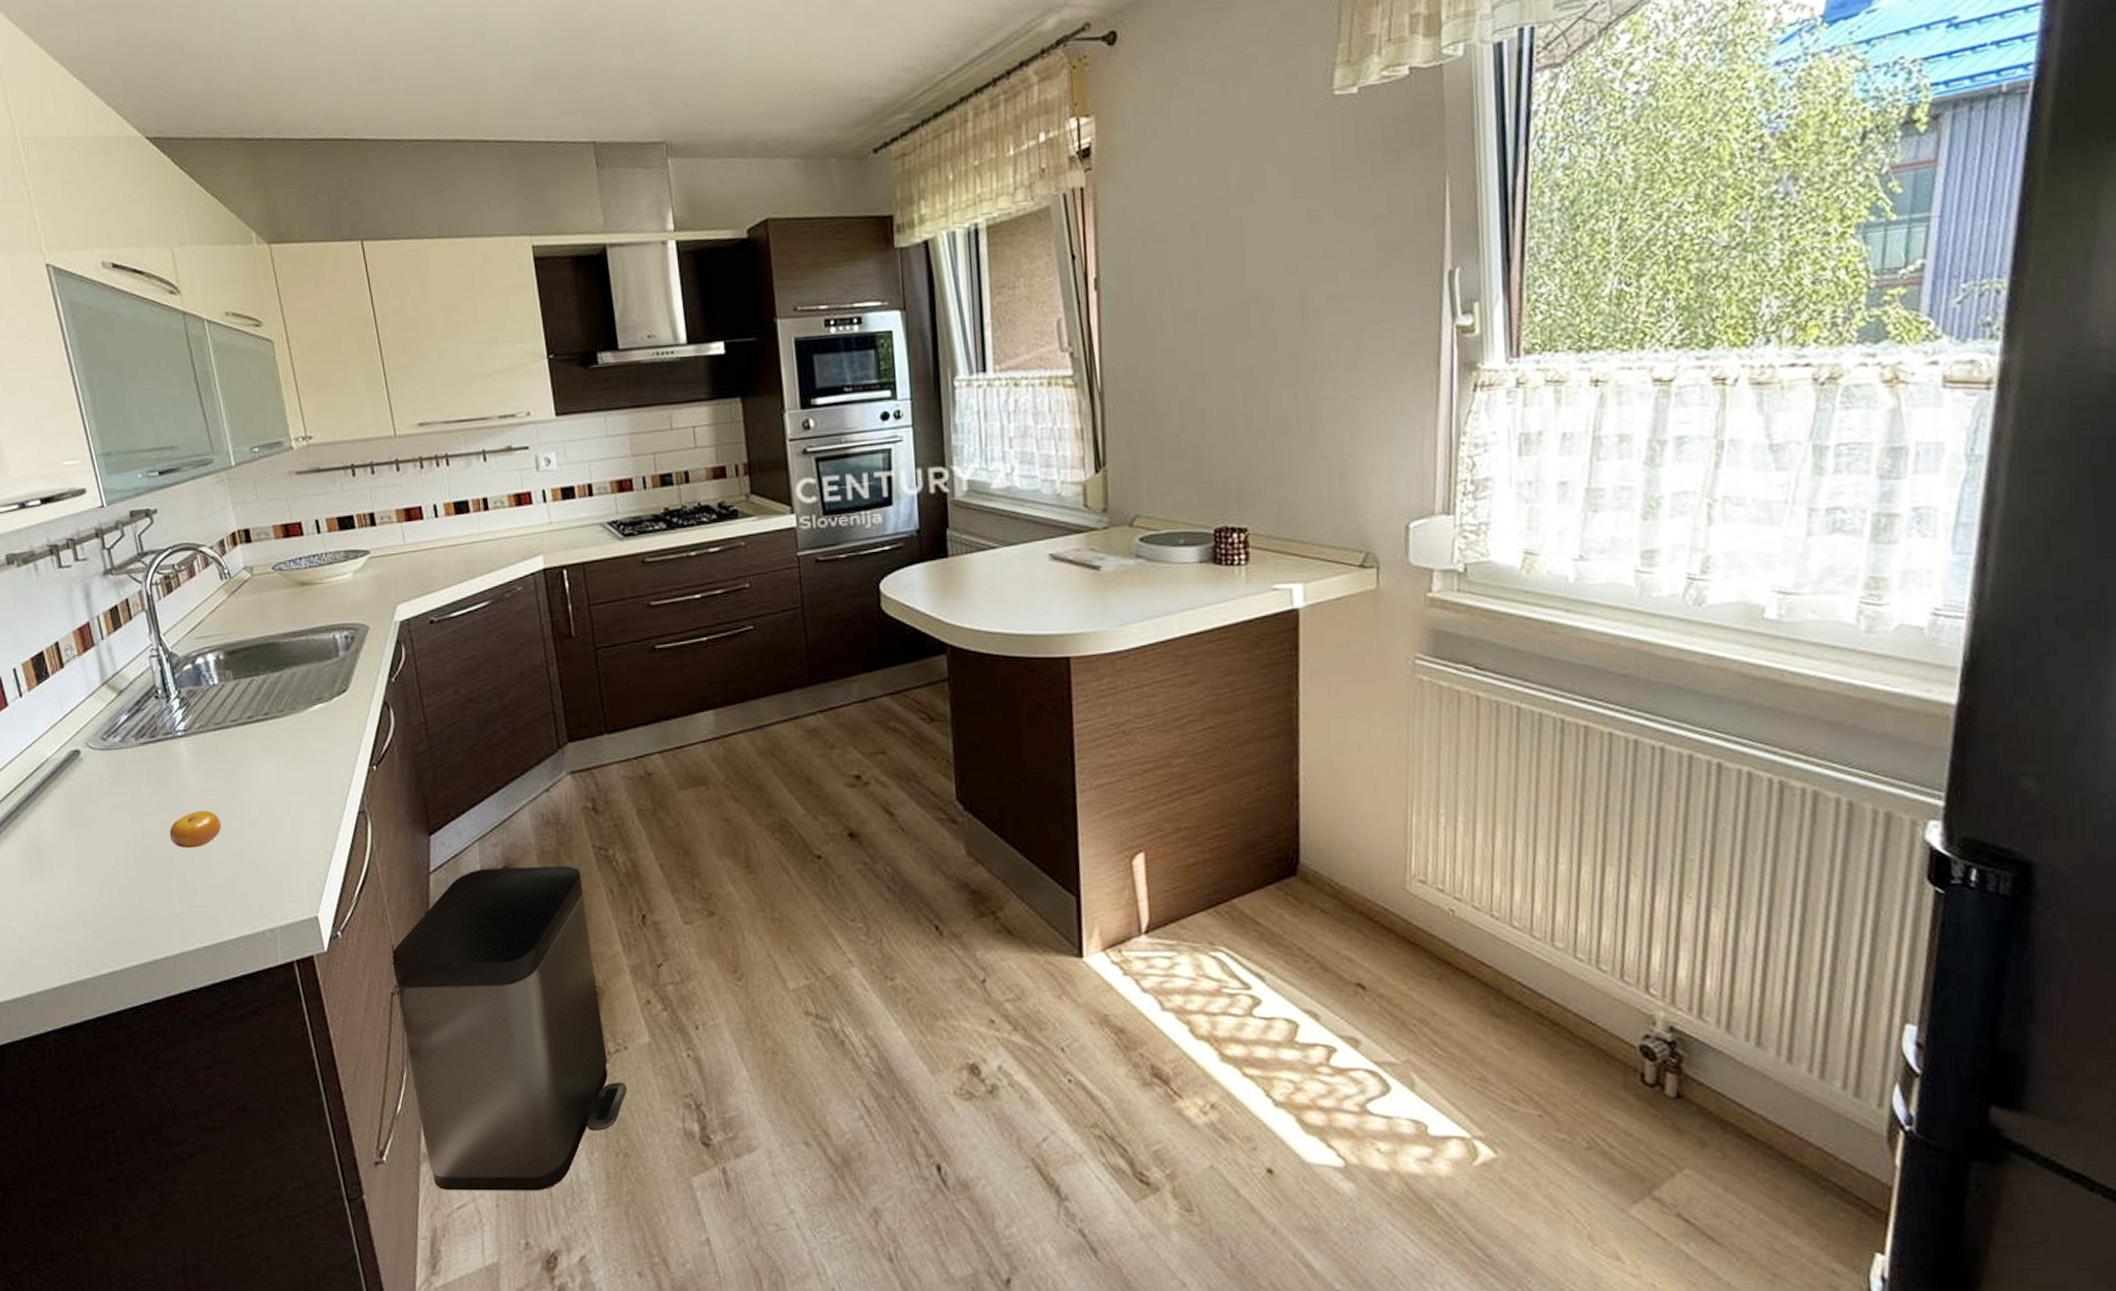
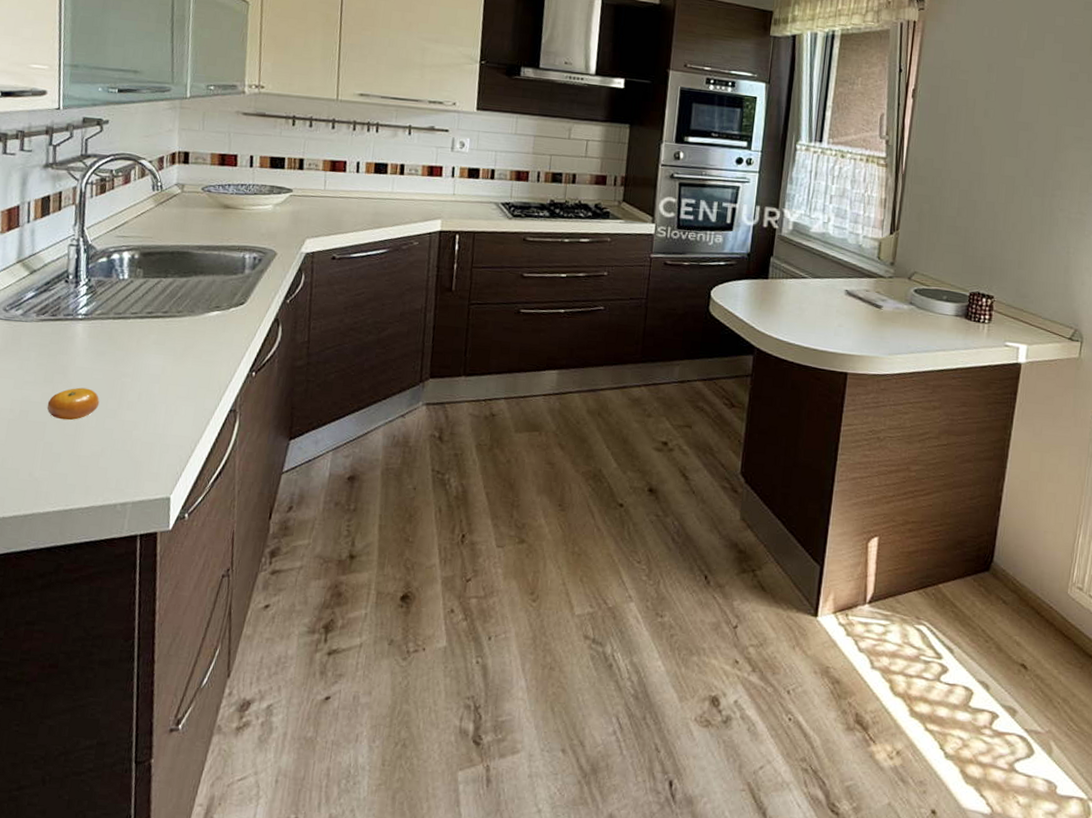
pedal bin: present [390,866,627,1191] -> none [220,475,417,771]

